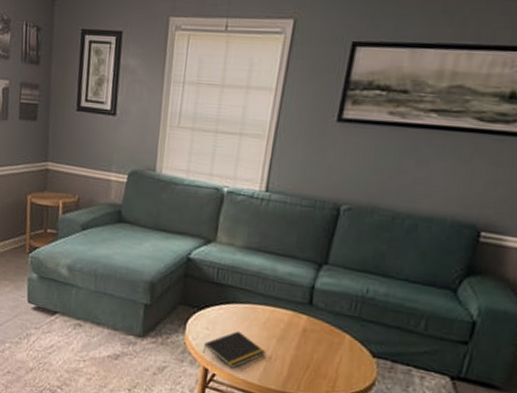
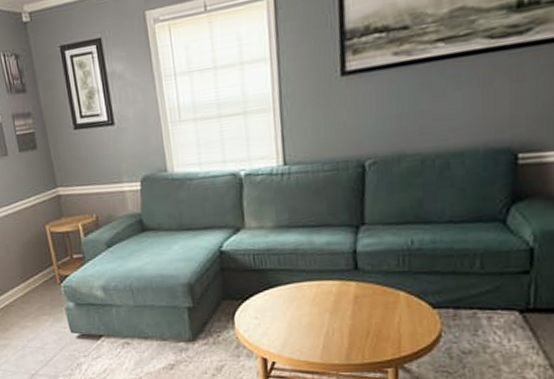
notepad: present [203,331,266,369] -> none [257,313,322,352]

